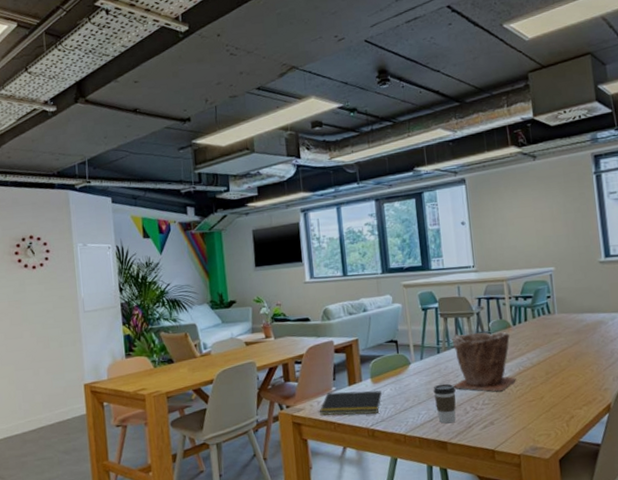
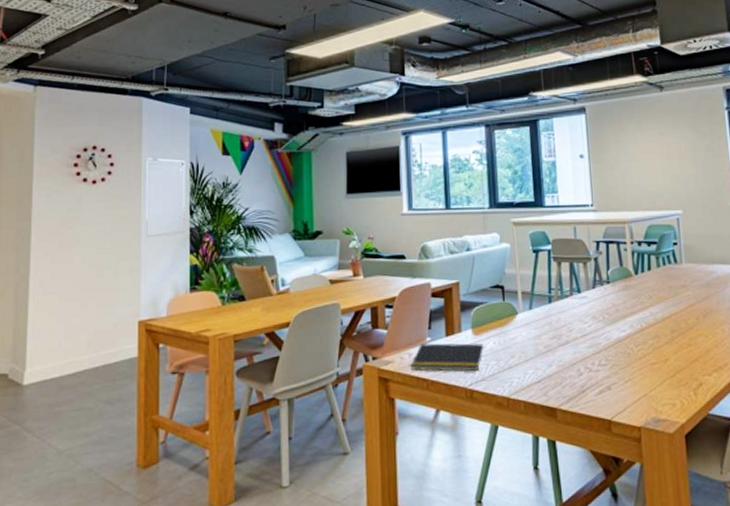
coffee cup: present [433,383,456,424] -> none [542,338,569,386]
plant pot: present [451,331,516,392] -> none [565,280,638,351]

